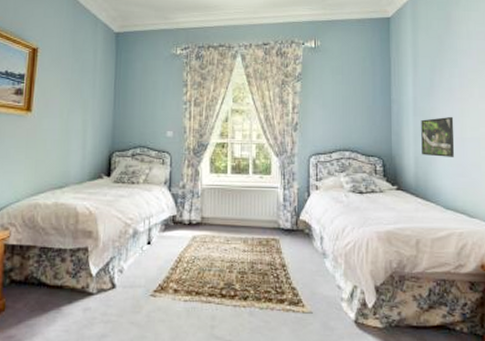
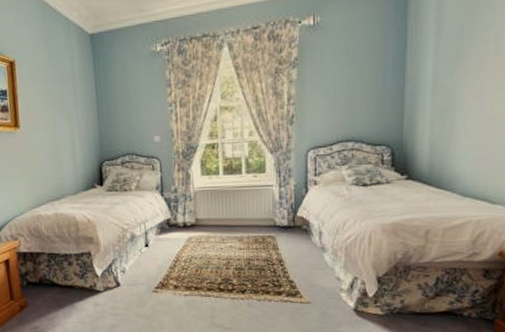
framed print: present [421,116,455,157] -> none [439,91,483,140]

